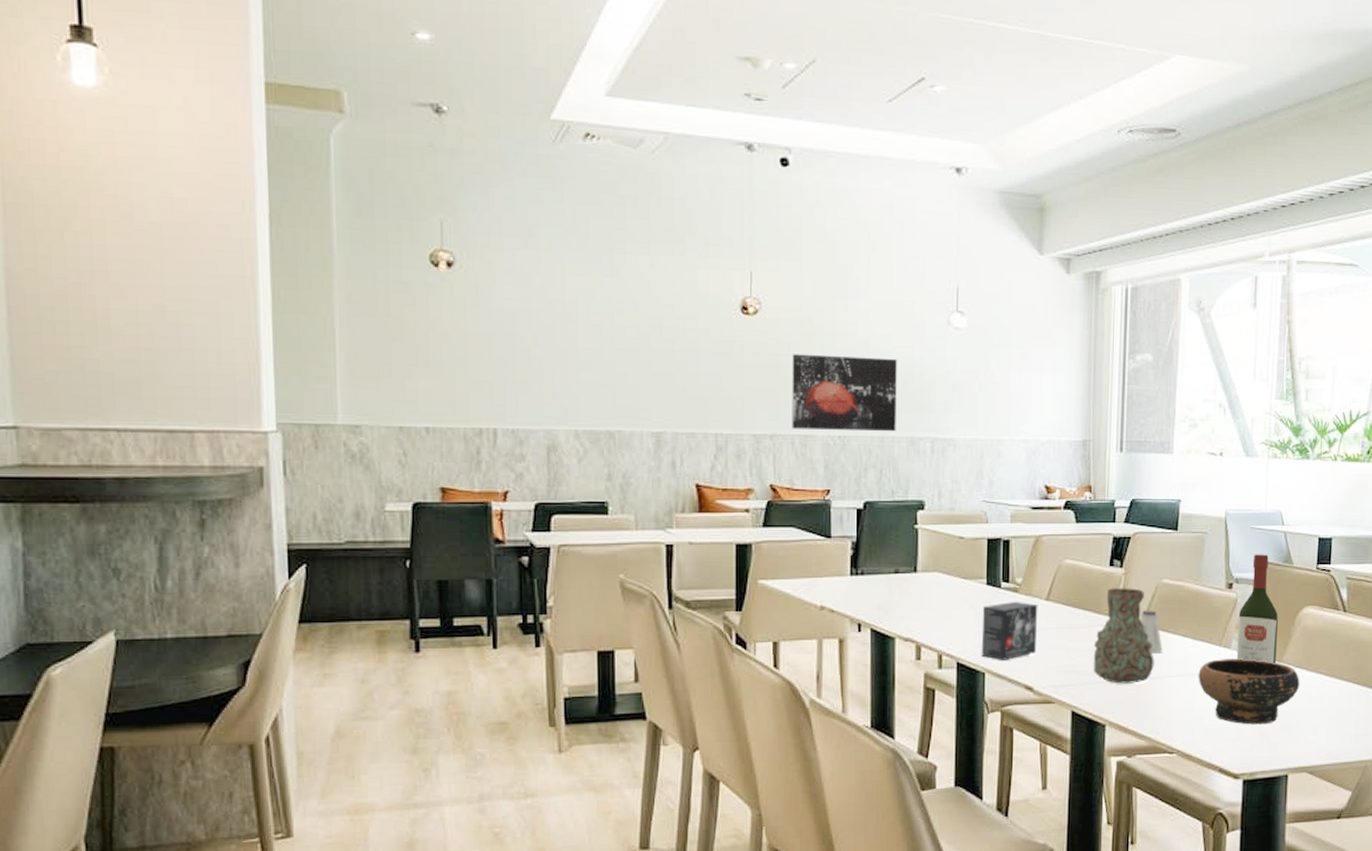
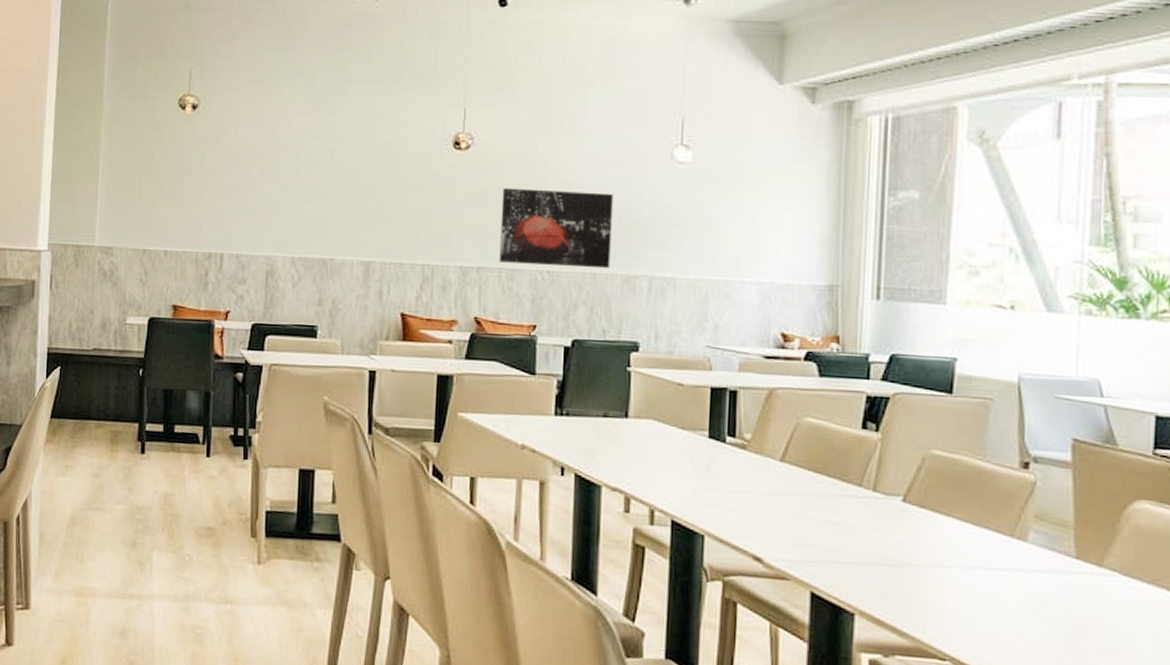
small box: present [981,601,1038,660] -> none [700,458,771,524]
decorative vase: present [1093,588,1154,684] -> none [839,454,921,570]
saltshaker: present [1140,610,1162,654] -> none [901,484,931,537]
bowl: present [1198,658,1300,725] -> none [980,552,1130,642]
wine bottle: present [1236,554,1278,663] -> none [1035,429,1096,567]

